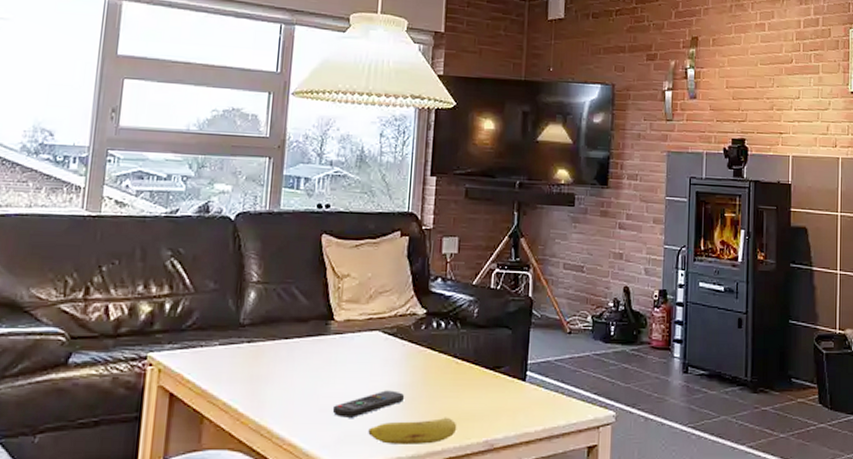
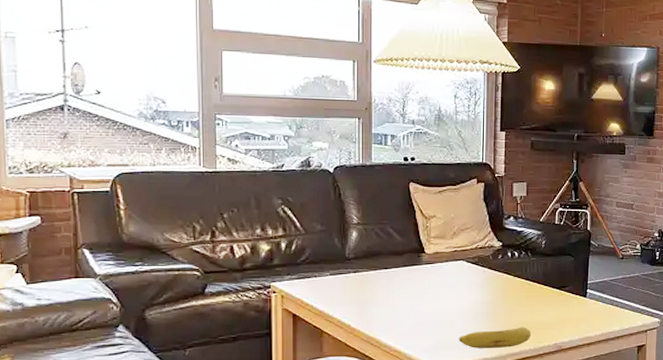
remote control: present [332,390,405,418] -> none [428,307,488,329]

